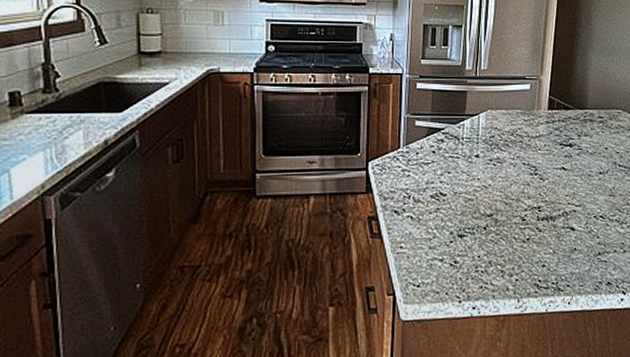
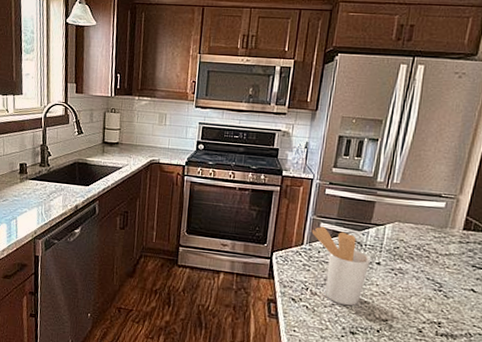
utensil holder: none [407,124,469,208] -> present [311,226,371,306]

